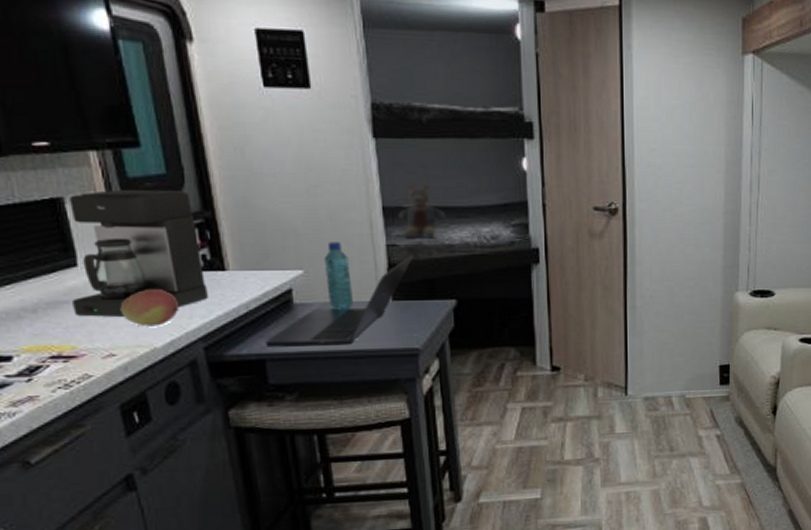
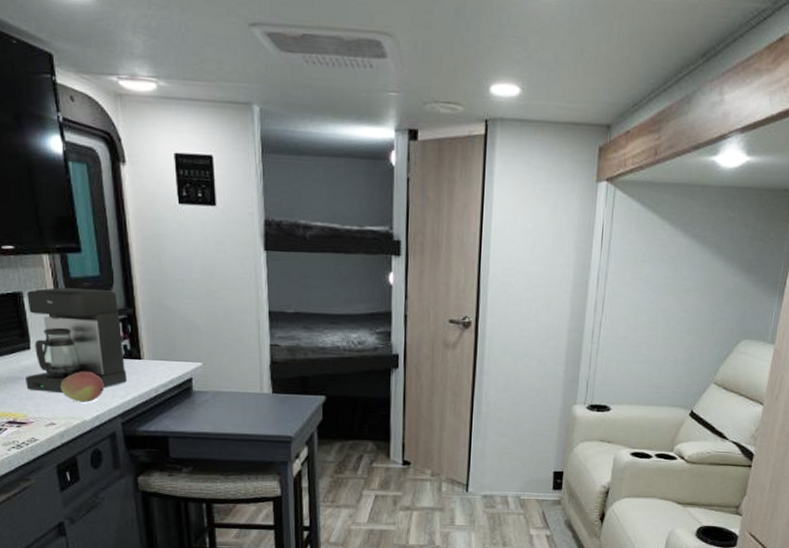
laptop: present [265,253,414,347] -> none [169,353,293,429]
water bottle: present [324,242,353,309] -> none [220,339,240,398]
stuffed animal: present [398,182,446,239] -> none [281,290,321,341]

